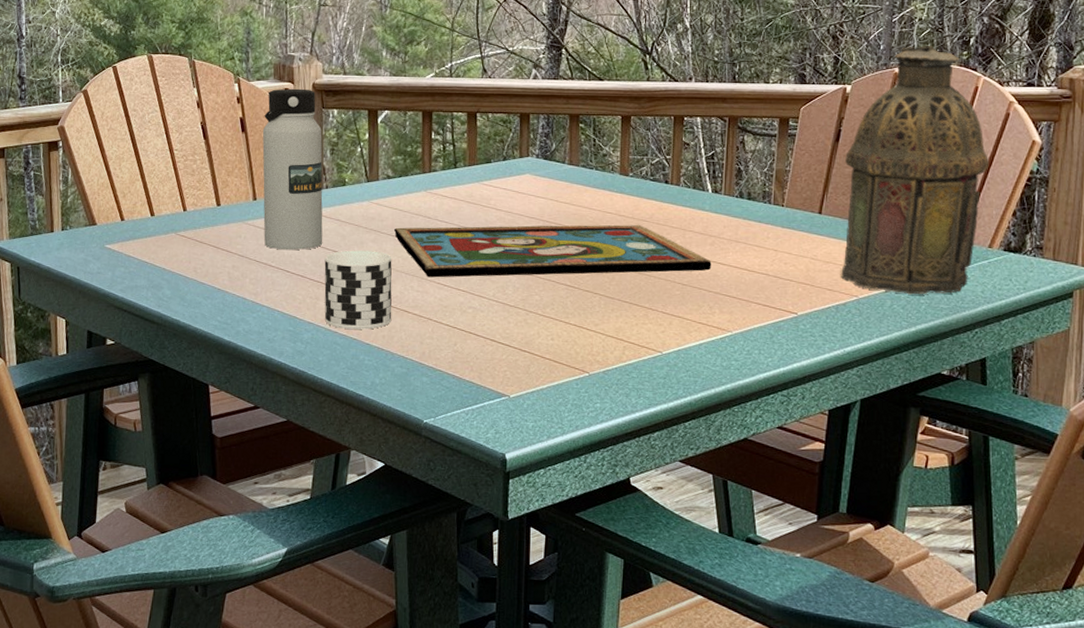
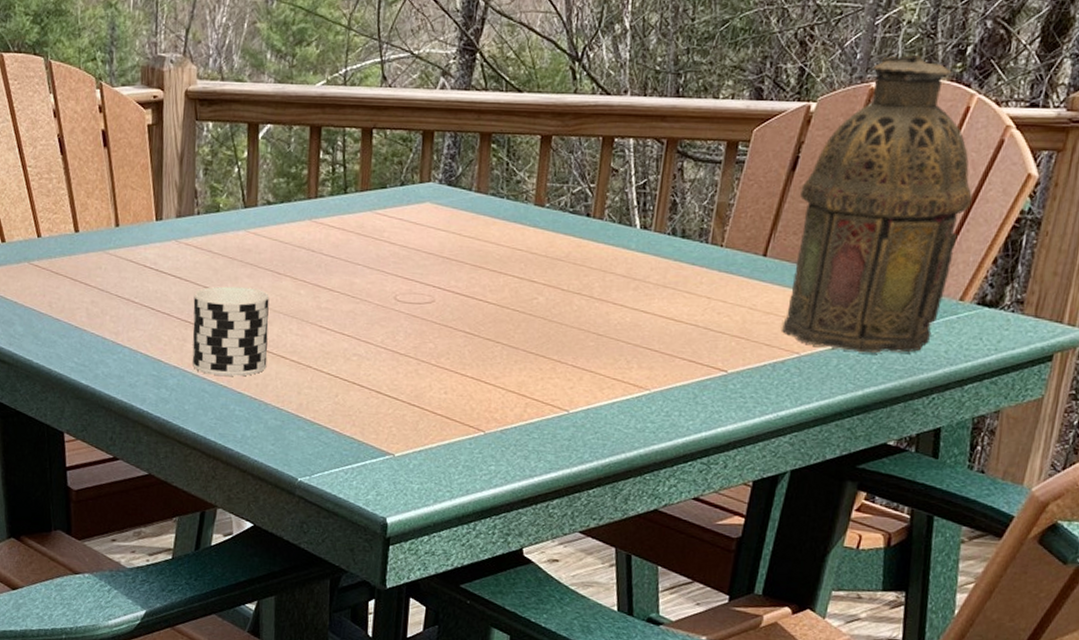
water bottle: present [262,88,323,251] -> none [126,96,195,285]
framed painting: present [393,224,712,278] -> none [272,261,633,320]

